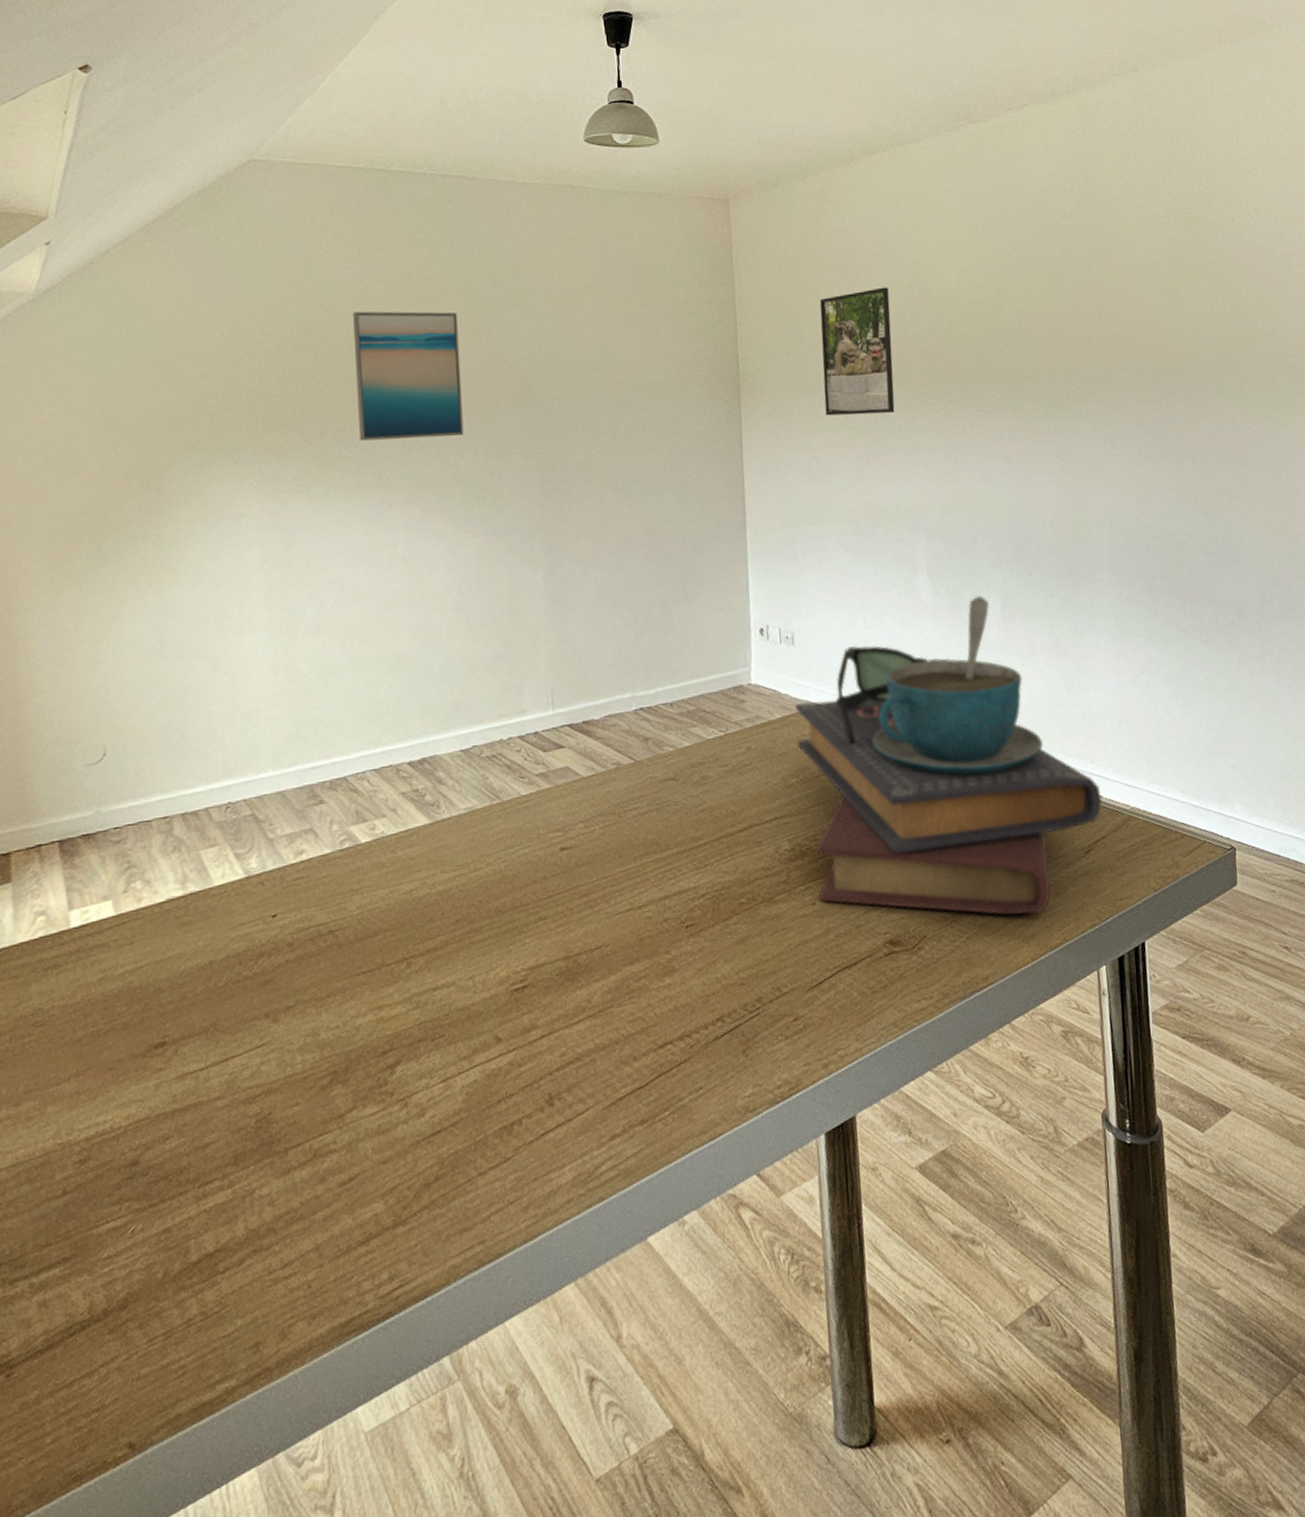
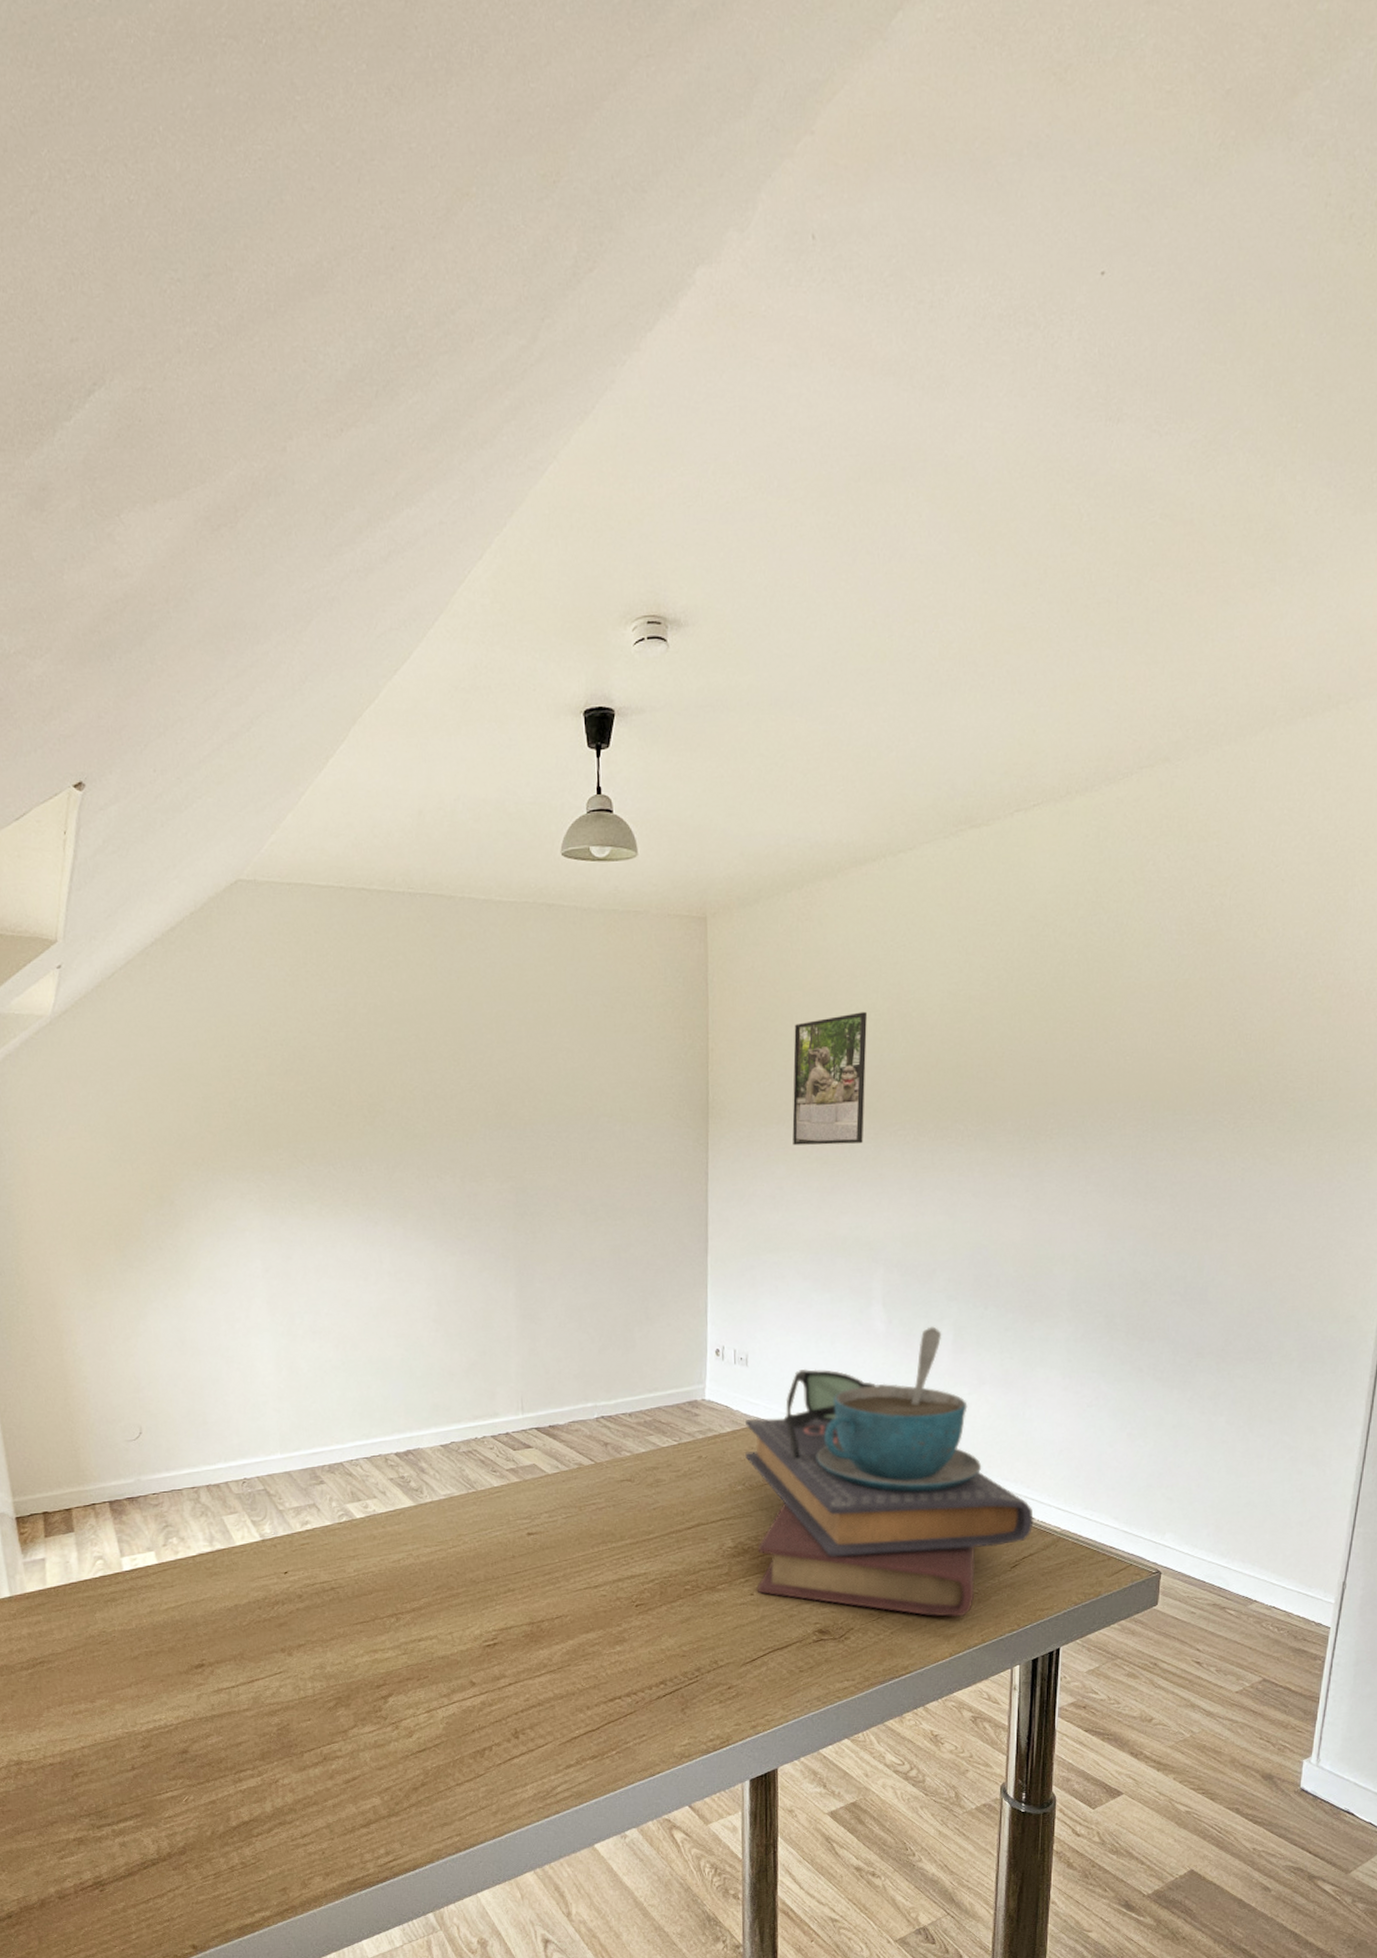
wall art: present [352,311,464,441] -> none [337,1035,443,1162]

